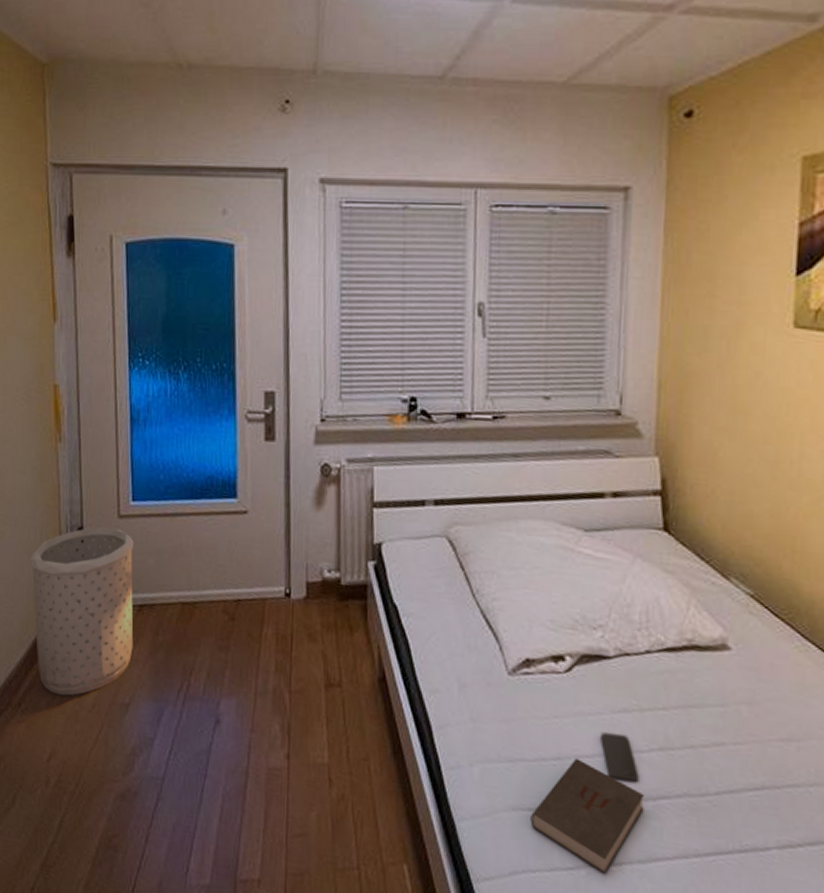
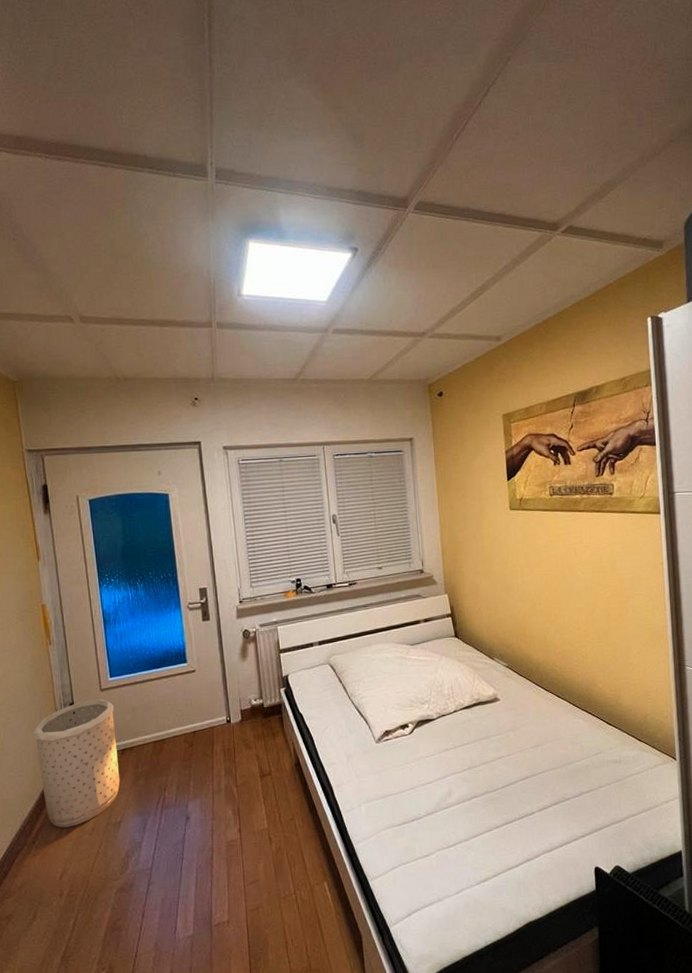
book: present [530,758,645,875] -> none [399,786,464,854]
smartphone: present [601,732,639,782] -> none [435,764,459,794]

